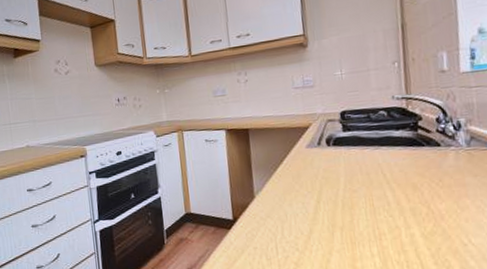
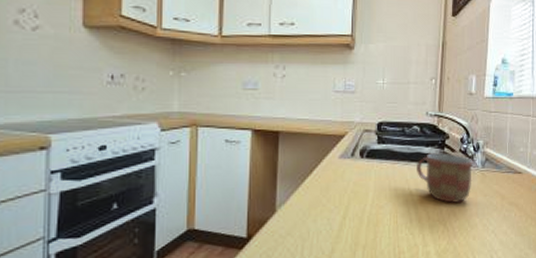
mug: none [388,135,457,185] -> present [417,153,473,203]

